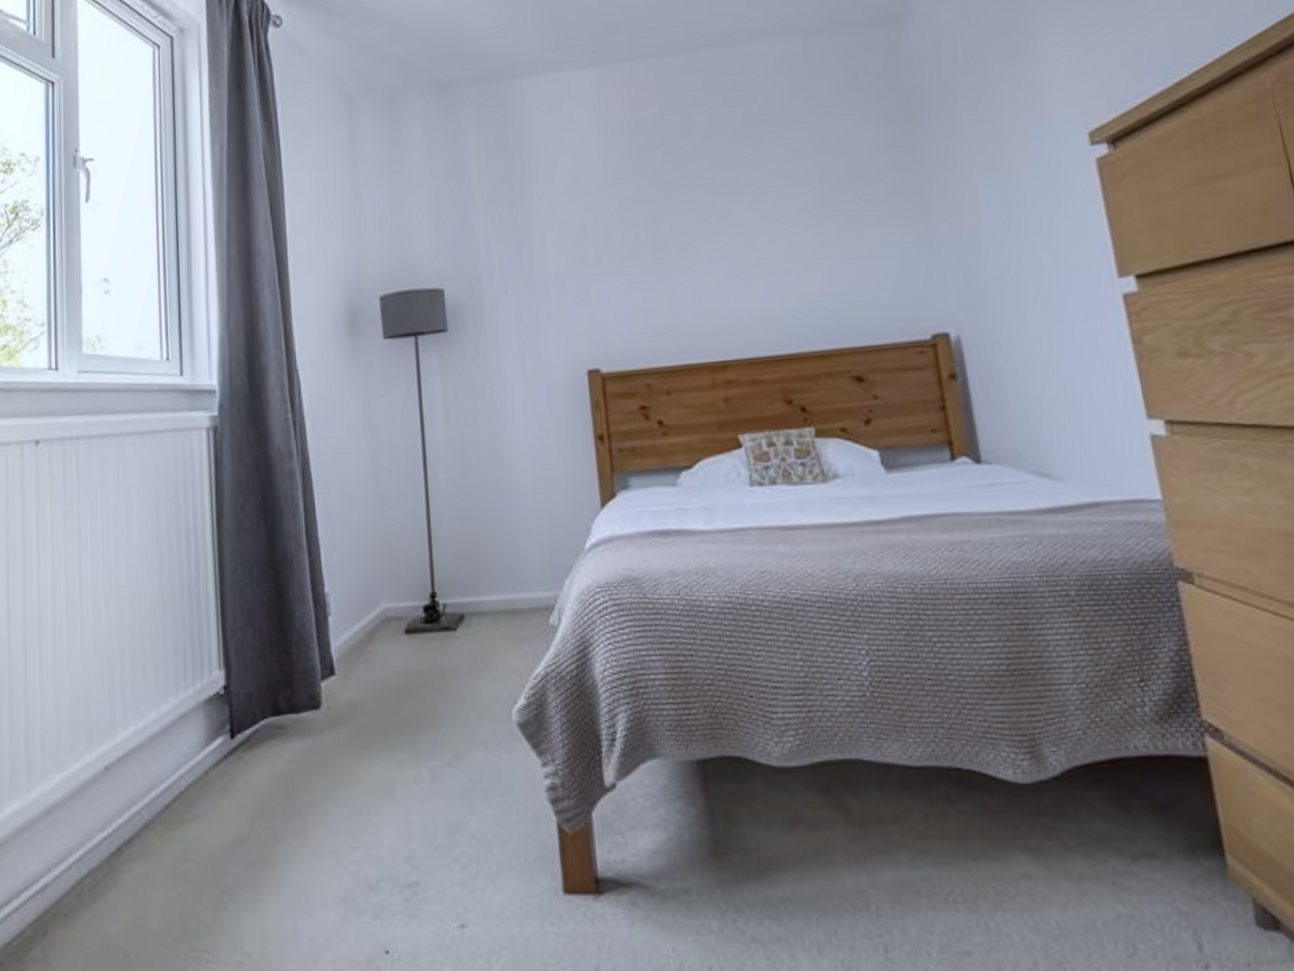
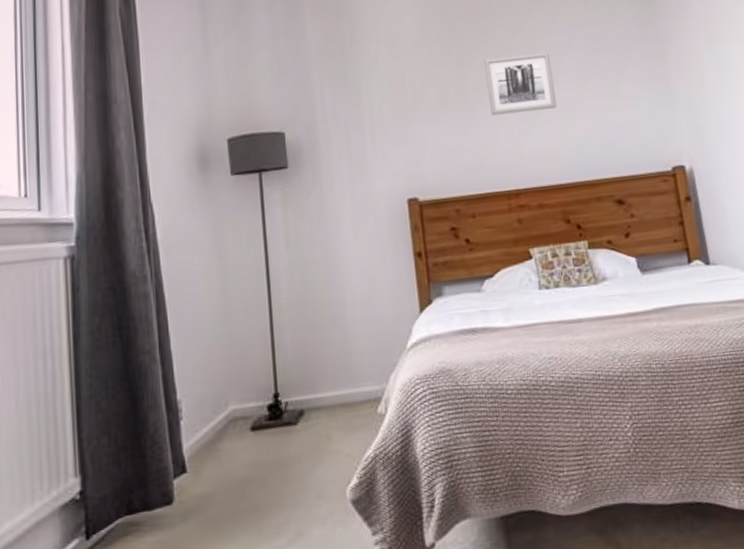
wall art: none [684,188,777,269] -> present [484,53,557,116]

